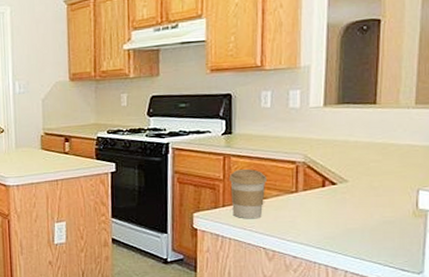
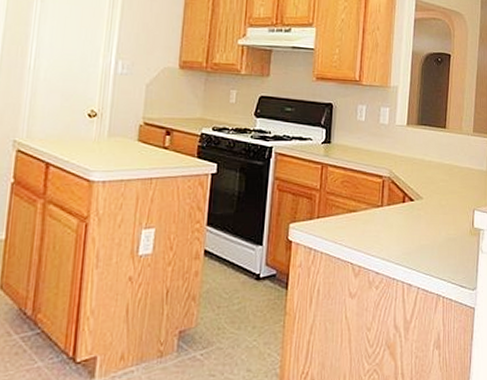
coffee cup: present [229,168,268,219] -> none [325,179,359,232]

